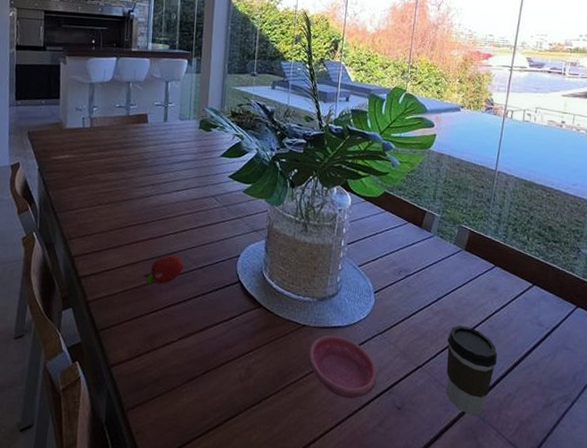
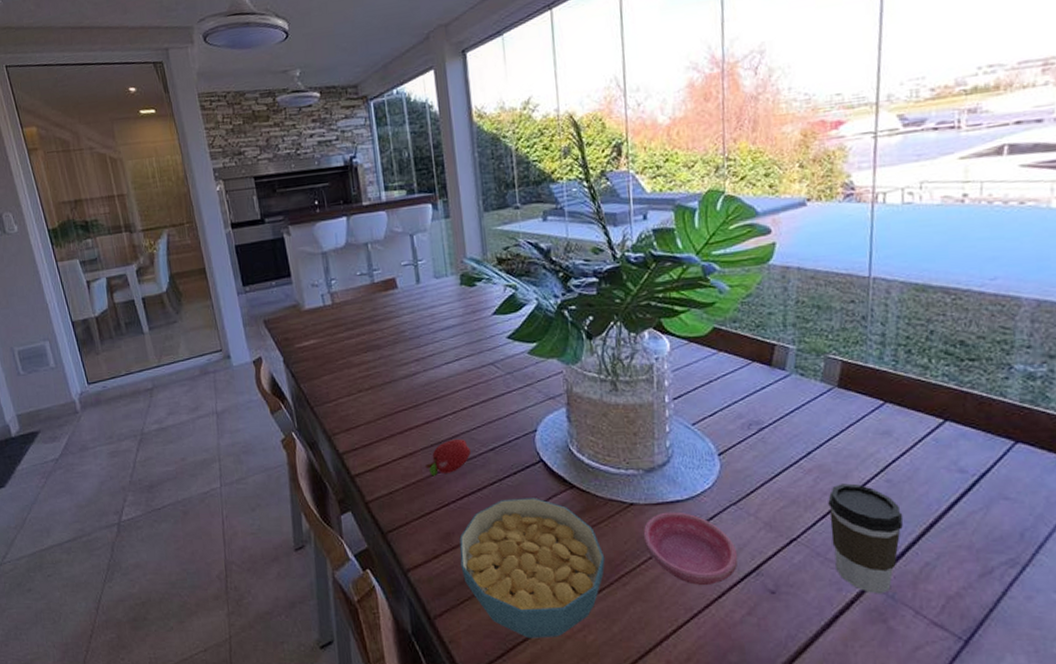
cereal bowl: none [158,311,277,435] -> present [459,498,605,639]

